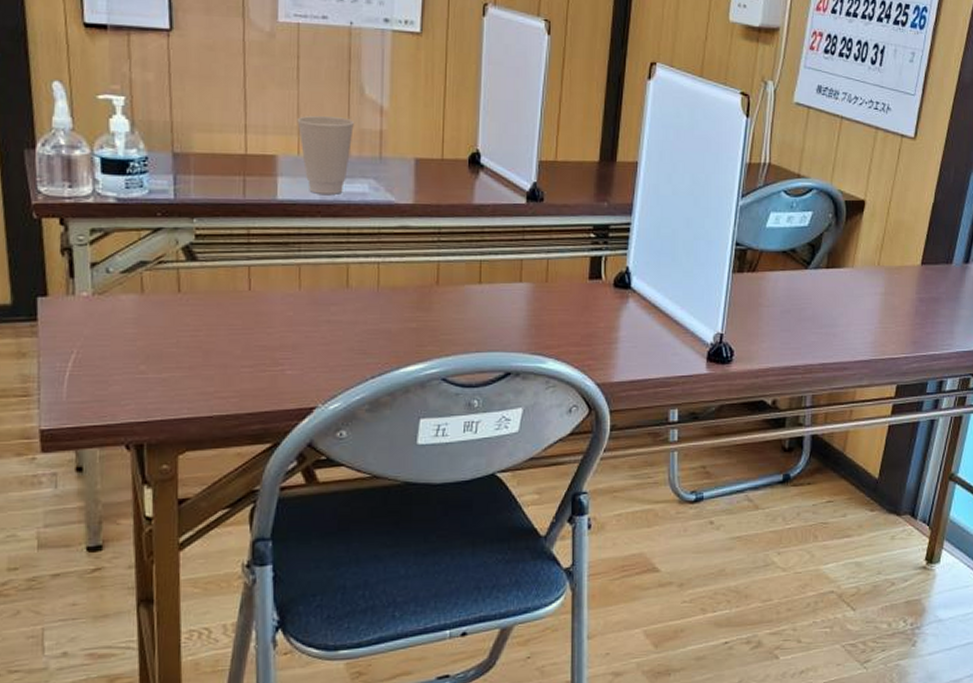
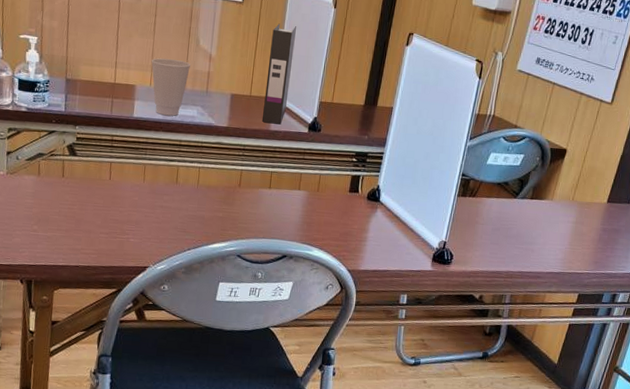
binder: none [461,59,498,196] -> present [261,23,296,125]

